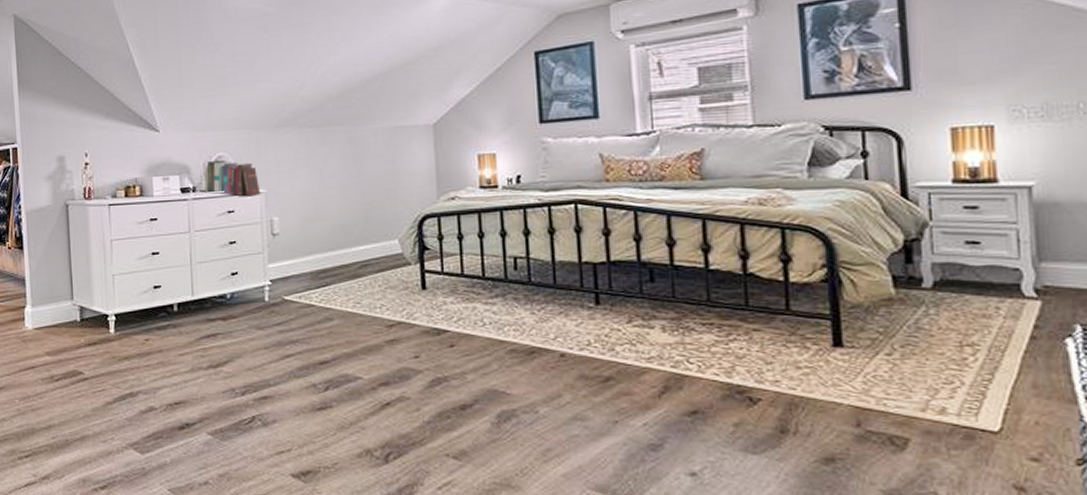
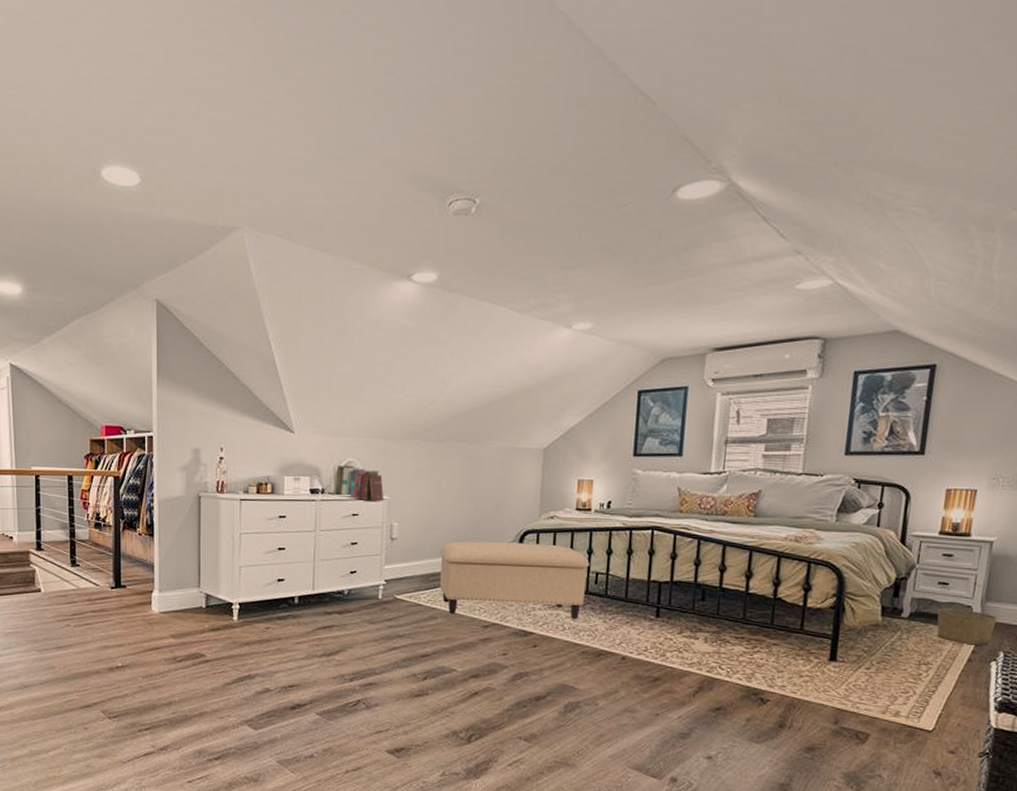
ottoman: none [326,228,505,314] -> present [438,541,590,619]
basket: none [972,268,1061,318] -> present [937,605,997,646]

